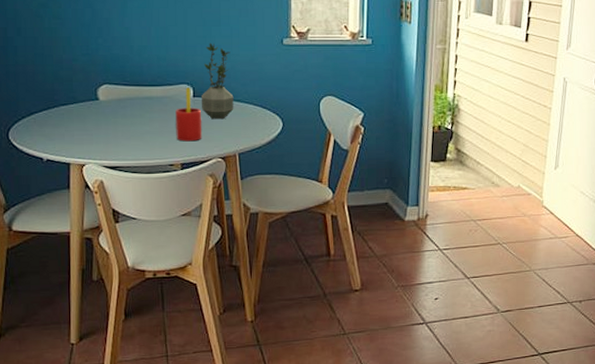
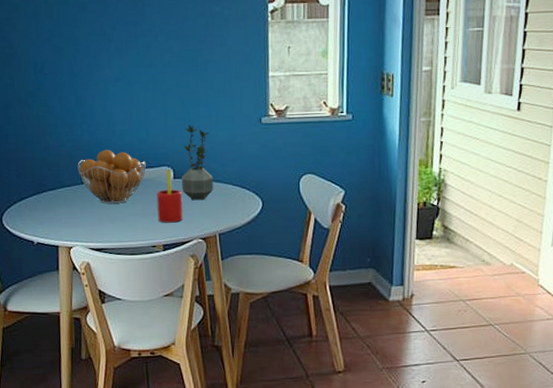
fruit basket: none [92,65,166,121] -> present [77,149,147,204]

